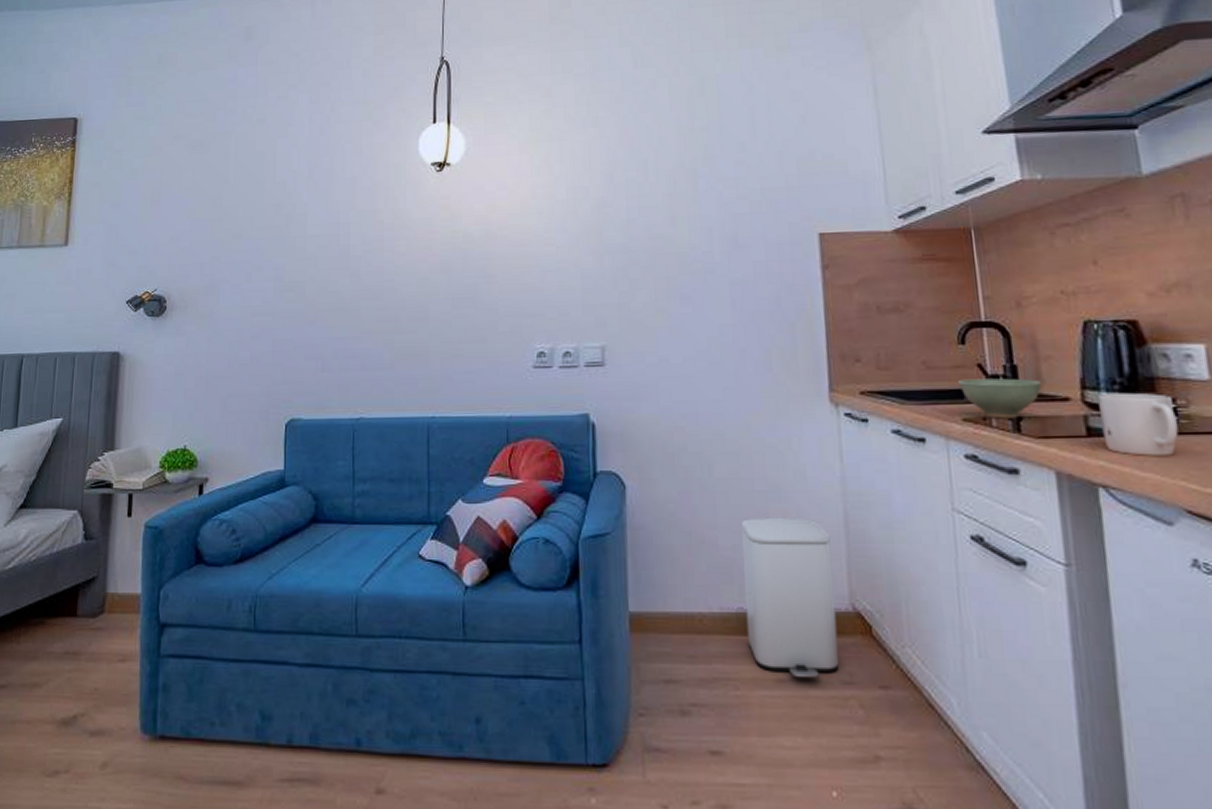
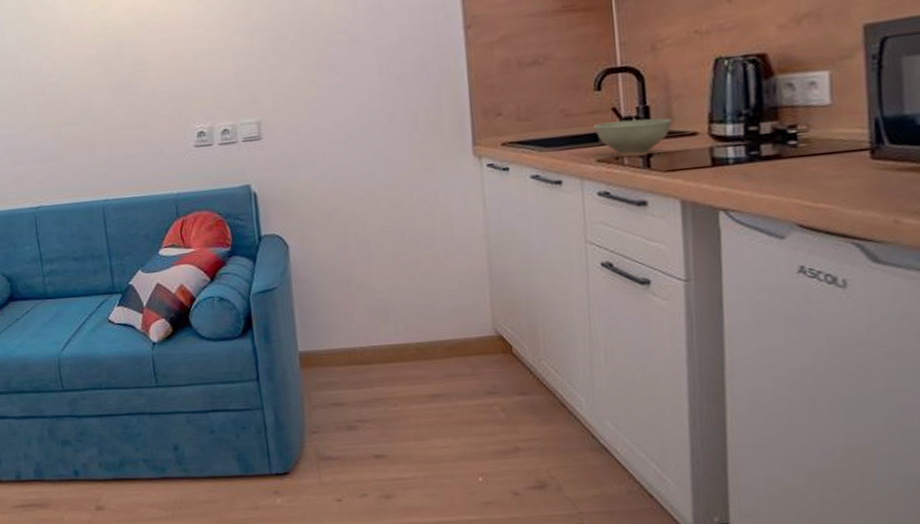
pedal bin: present [740,517,840,679] -> none [394,260,484,393]
mug: present [1096,392,1179,456] -> none [723,121,797,180]

